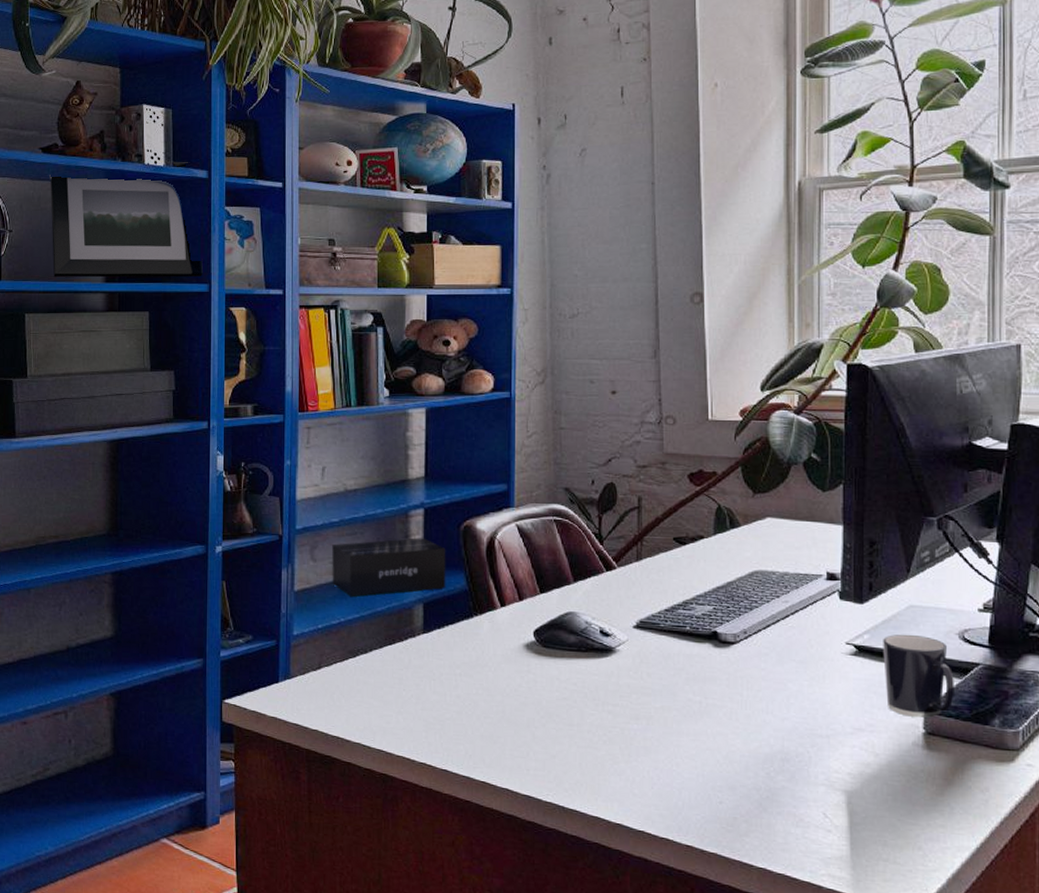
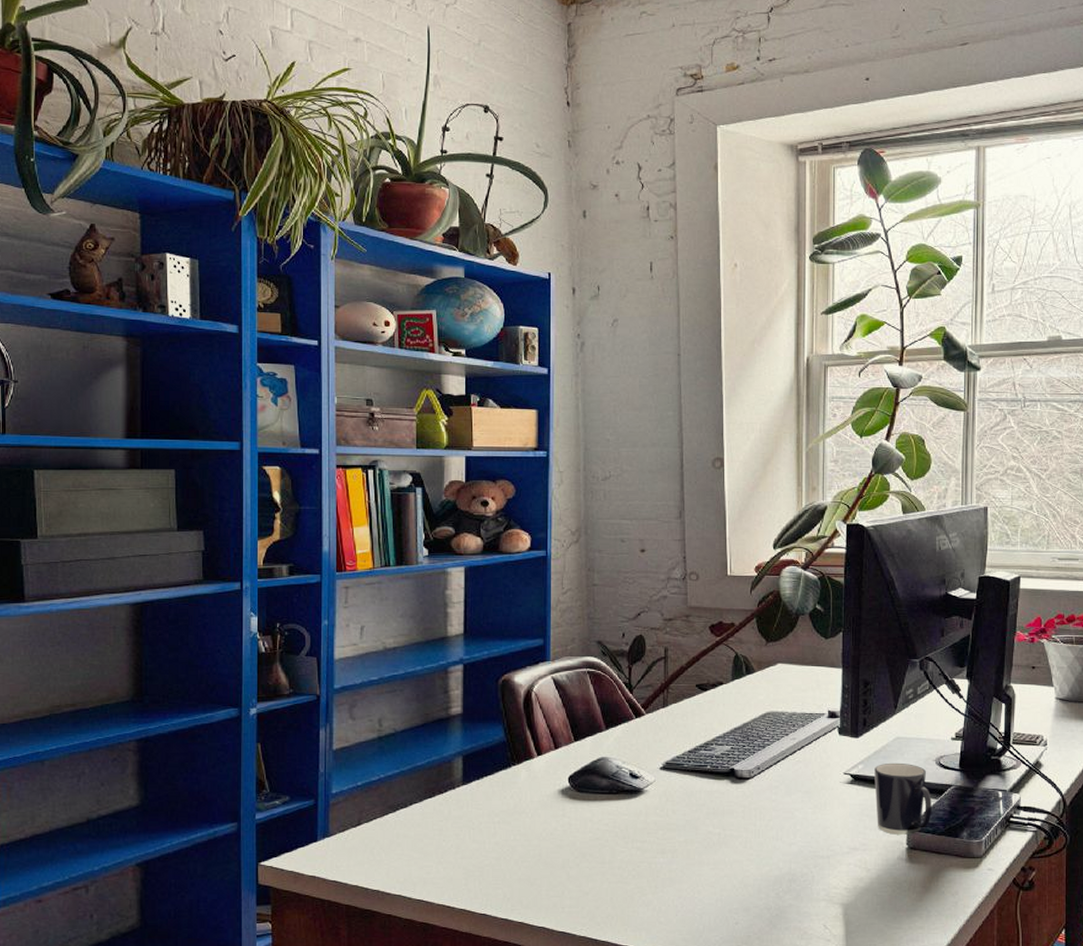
picture frame: present [49,161,203,278] -> none [60,314,233,435]
box: present [332,538,446,597] -> none [371,693,485,754]

